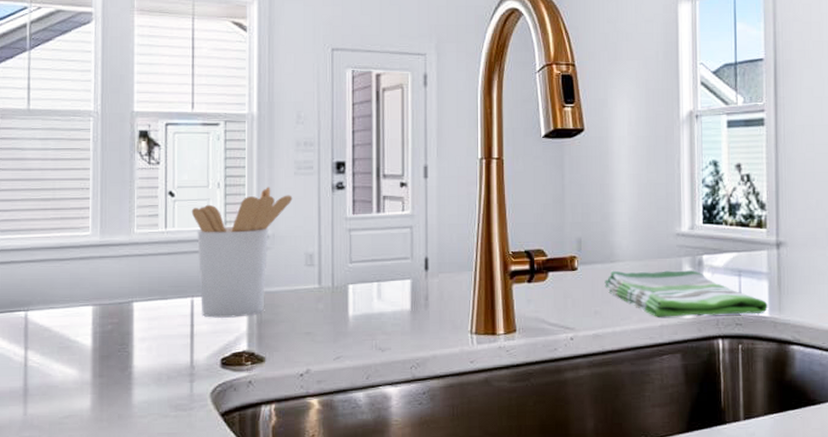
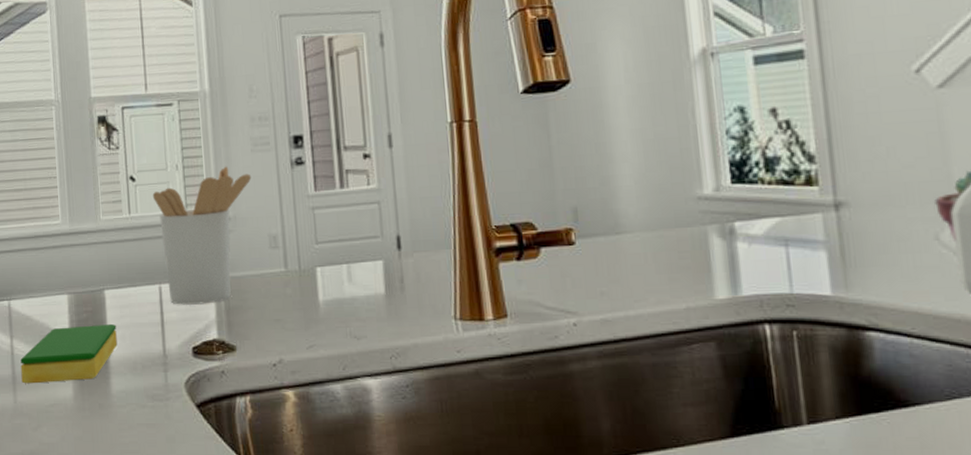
dish sponge: none [34,336,143,396] -> present [20,324,117,384]
dish towel: present [605,270,768,317] -> none [610,240,829,298]

